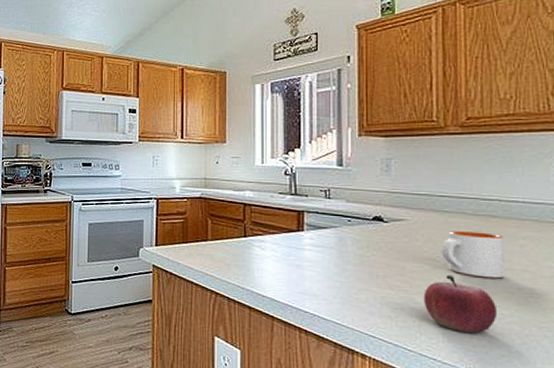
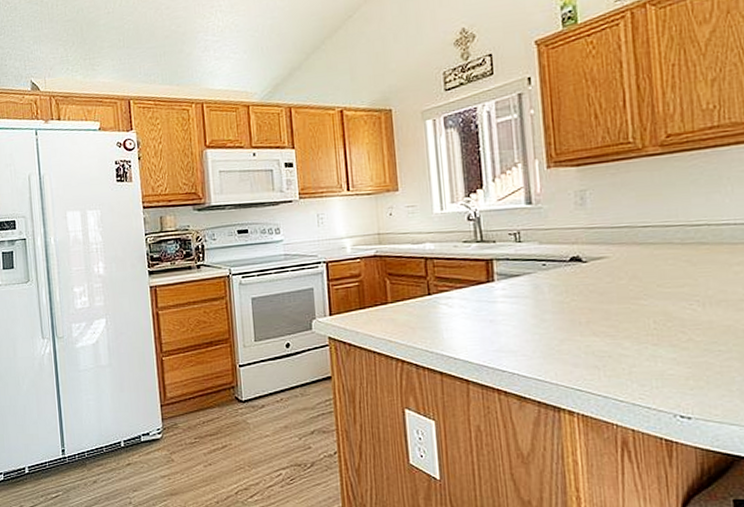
fruit: present [423,274,498,333] -> none [632,313,715,375]
mug: present [441,231,505,279] -> none [648,262,720,313]

